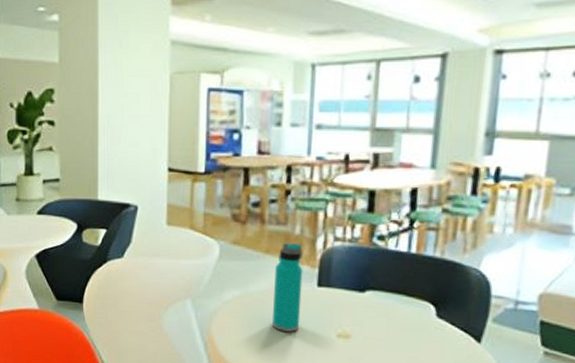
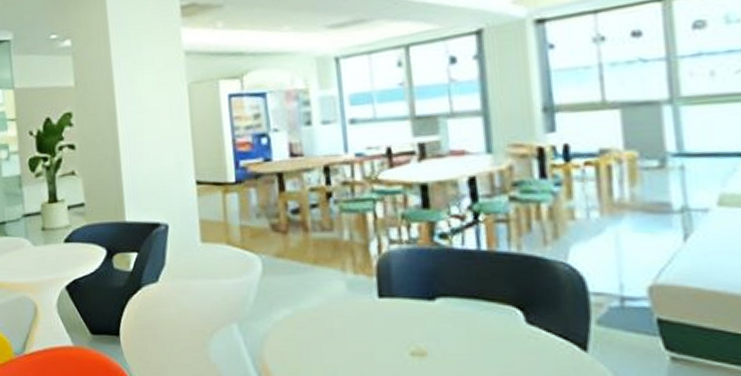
water bottle: present [272,242,303,332] -> none [327,250,365,353]

